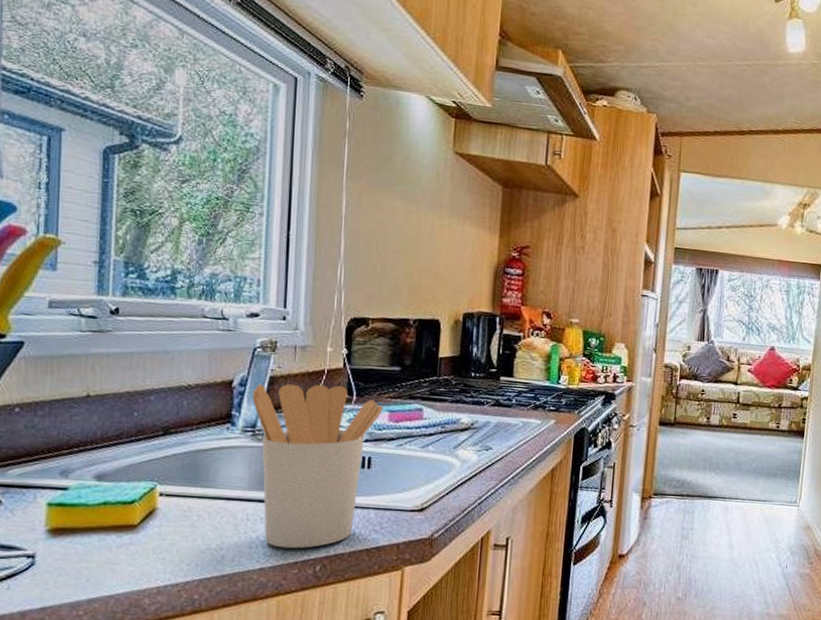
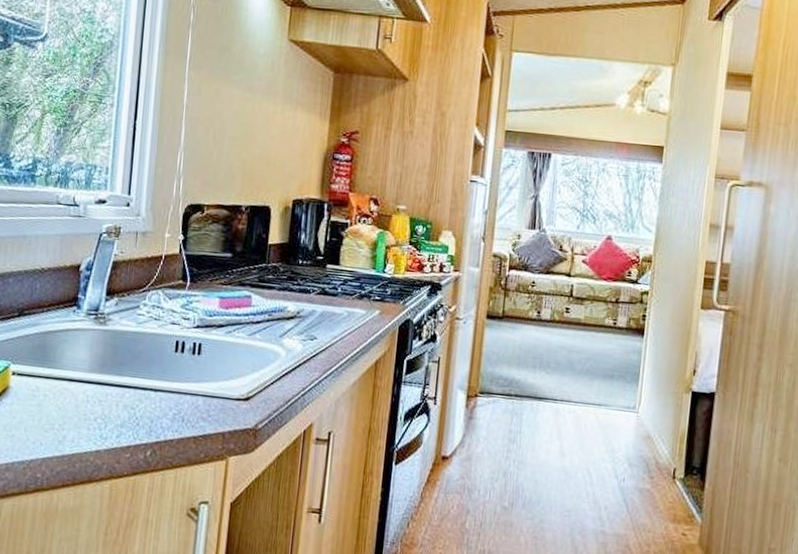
utensil holder: present [252,383,383,549] -> none [96,268,214,433]

